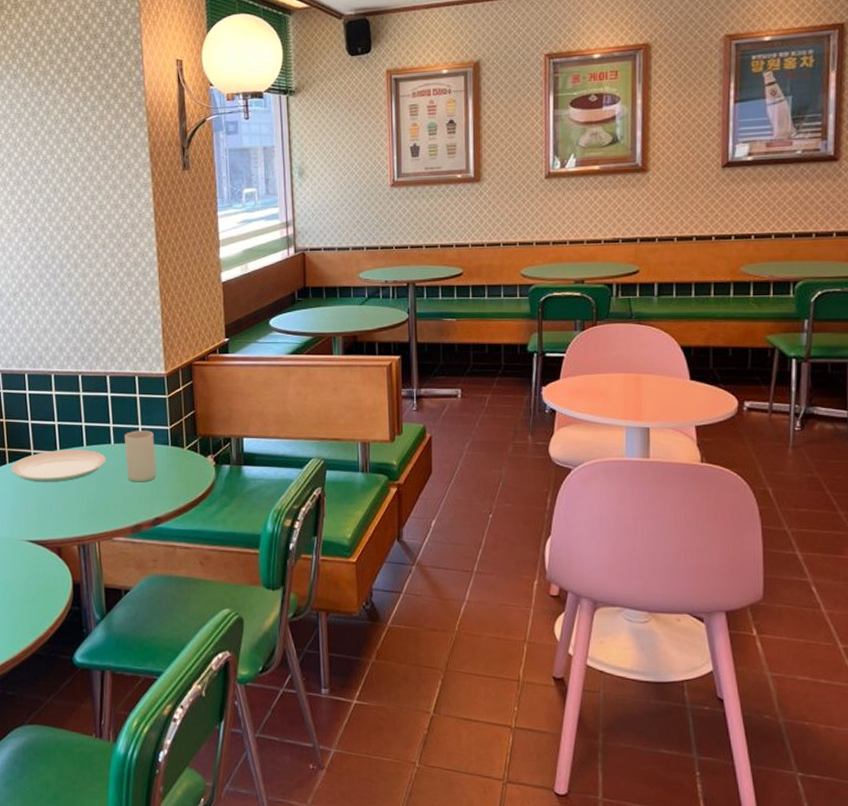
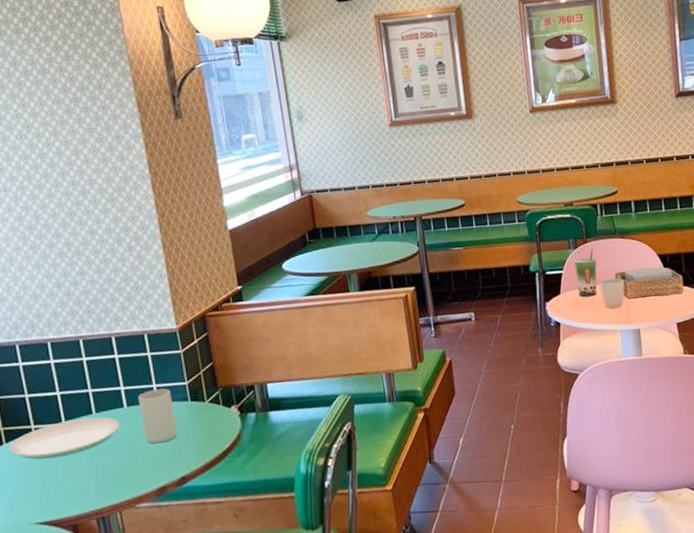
beverage cup: none [578,333,606,386] -> present [573,249,597,298]
cup: none [607,368,636,402] -> present [599,278,625,309]
napkin holder: none [625,359,709,394] -> present [614,267,684,299]

